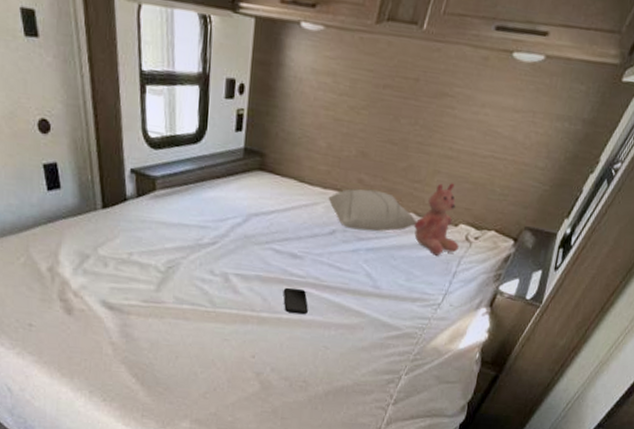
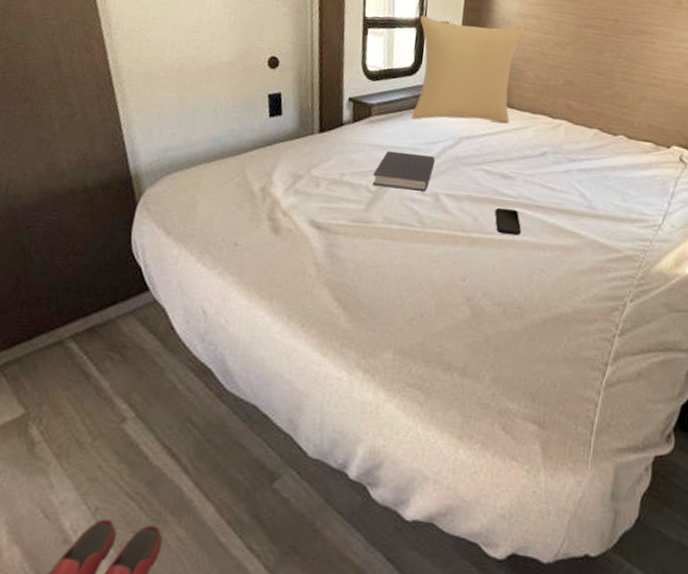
book: none [161,228,224,271] -> present [373,150,436,191]
pillow: none [198,69,319,200] -> present [411,15,525,124]
pillow: present [328,188,416,232] -> none [538,114,627,153]
teddy bear: present [414,183,459,256] -> none [626,108,674,176]

